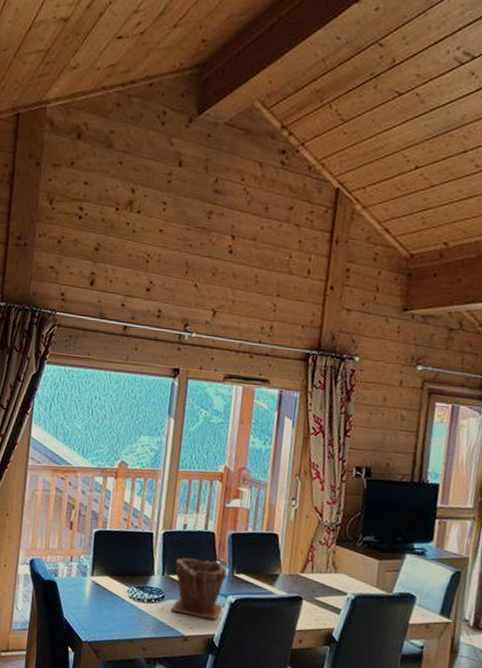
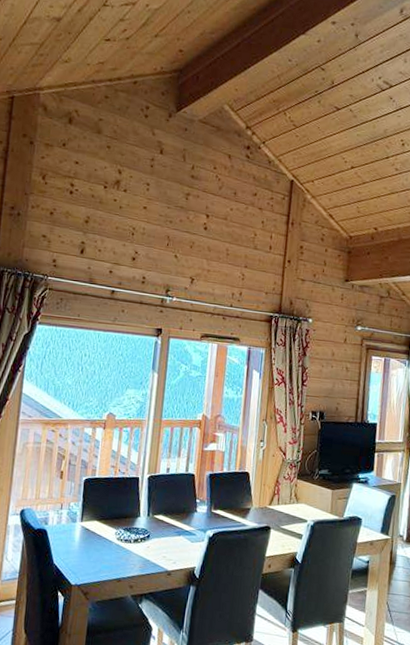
plant pot: present [171,558,228,620] -> none [156,498,206,554]

